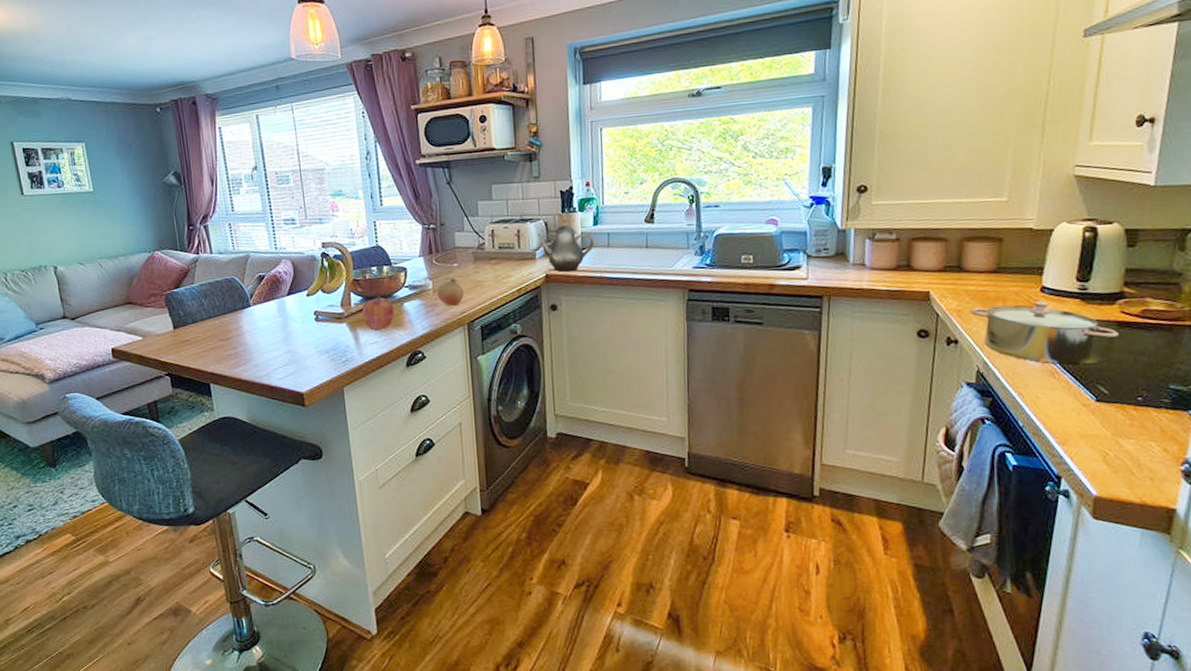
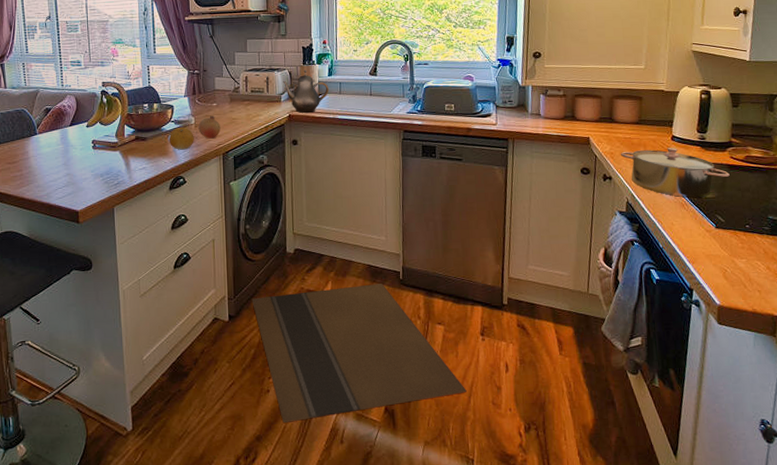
fruit: present [362,296,394,330] -> none [134,129,161,157]
fruit: none [403,293,433,320] -> present [168,127,194,150]
door mat: none [507,472,768,628] -> present [251,284,467,423]

